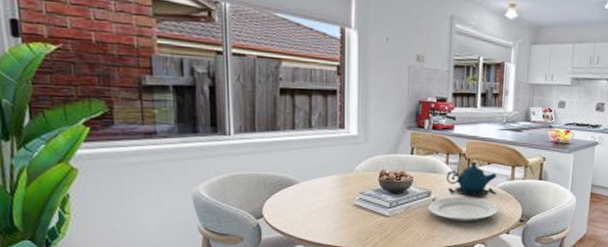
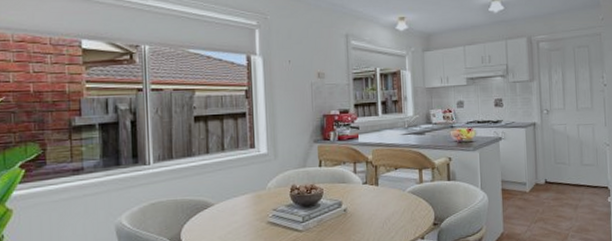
plate: present [428,197,499,221] -> none [340,204,411,231]
teapot: present [446,161,498,197] -> none [355,168,406,204]

